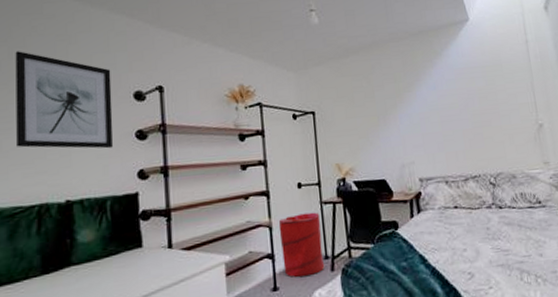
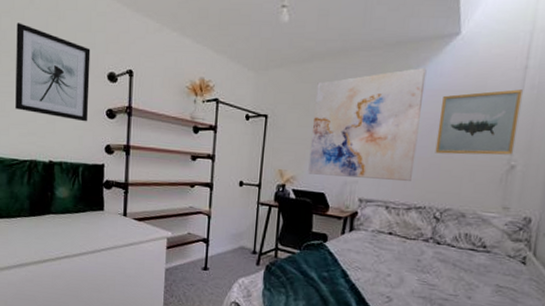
laundry hamper: present [278,212,325,277] -> none [215,209,255,265]
wall art: none [357,51,462,163] -> present [308,68,427,181]
wall art: none [469,60,537,124] -> present [435,89,523,156]

